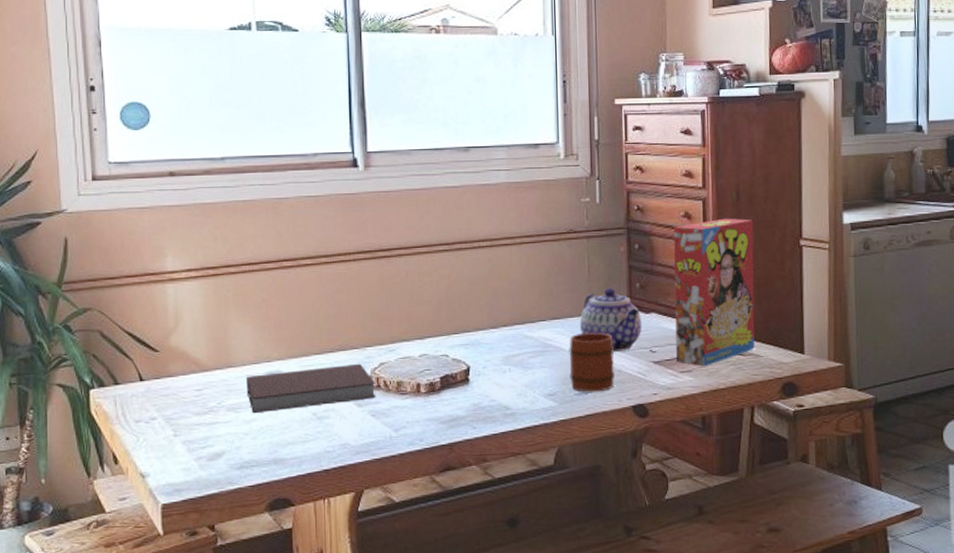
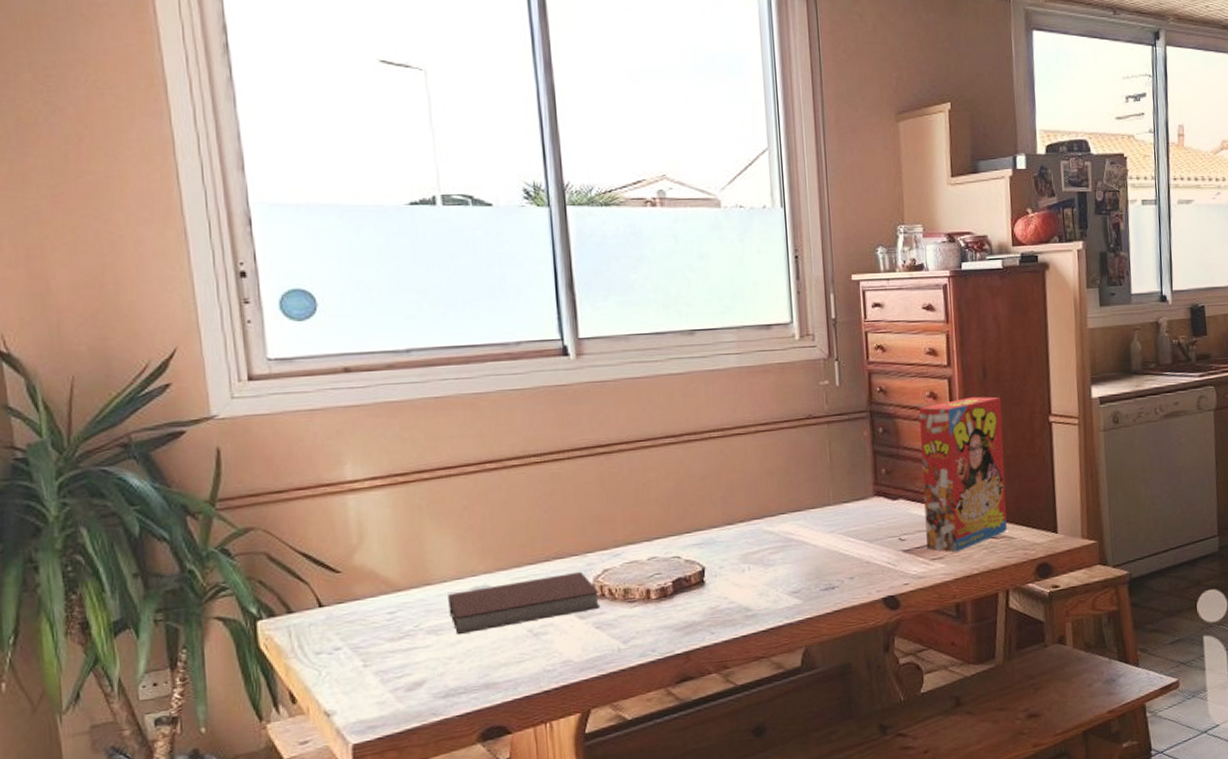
mug: present [569,332,615,392] -> none [812,522,862,587]
teapot: present [579,288,642,353] -> none [822,475,890,543]

